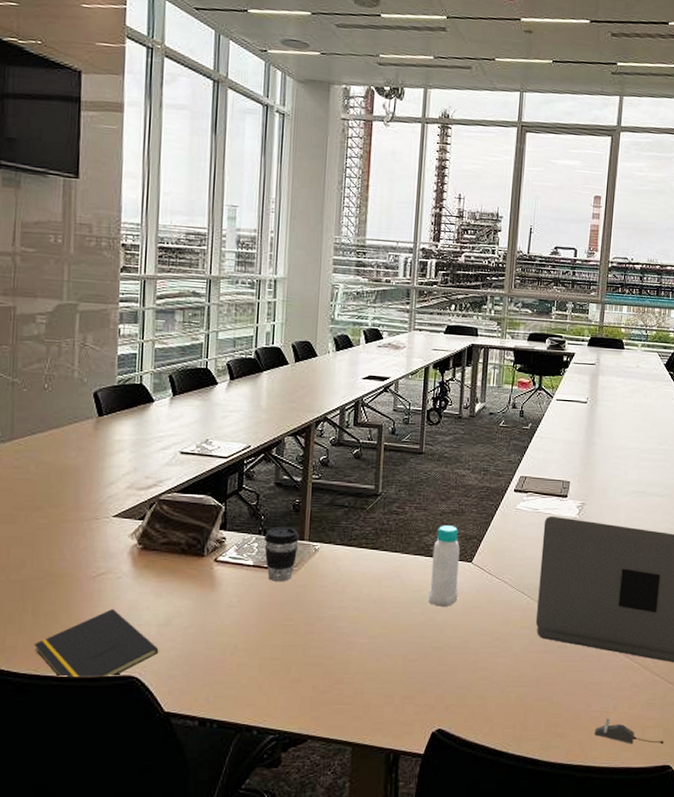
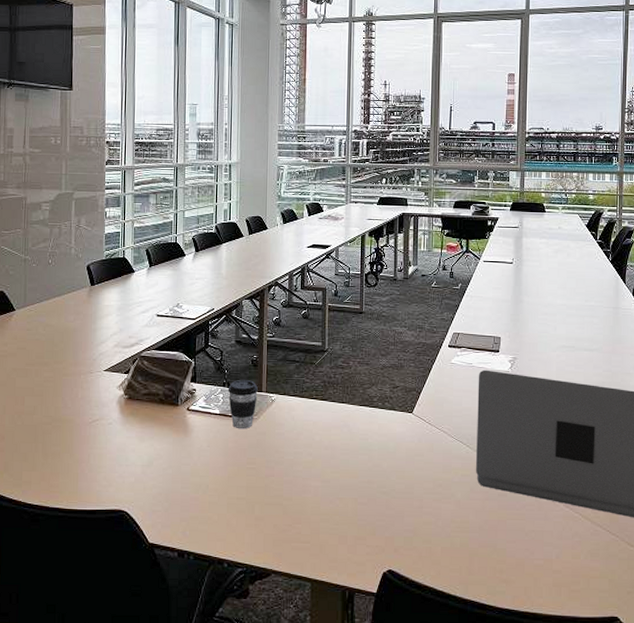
notepad: present [34,608,159,679] -> none [44,450,143,512]
bottle: present [428,526,460,606] -> none [374,379,401,454]
computer mouse: present [595,717,663,744] -> none [539,566,609,595]

